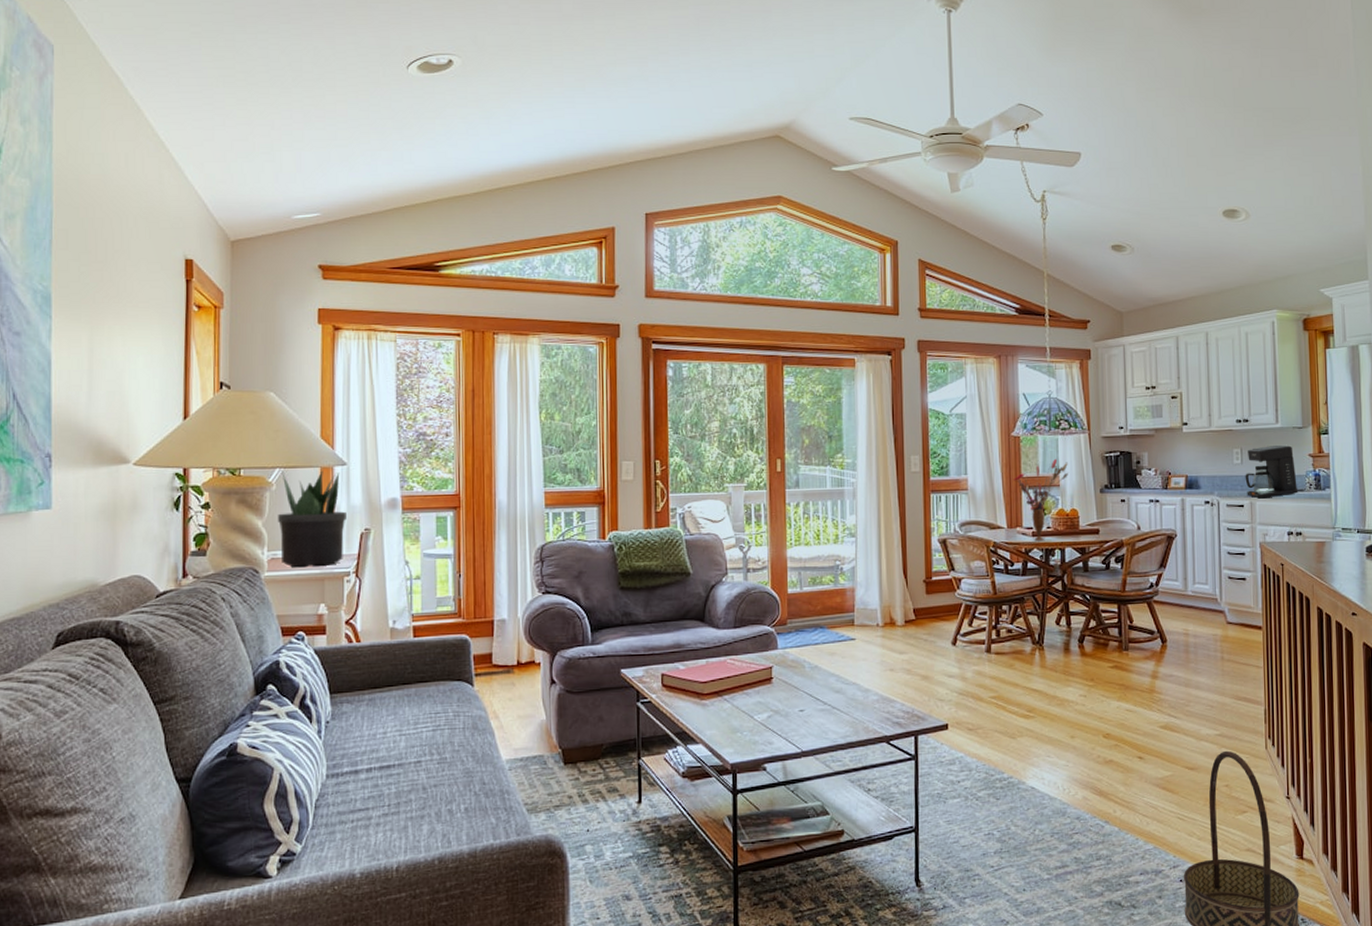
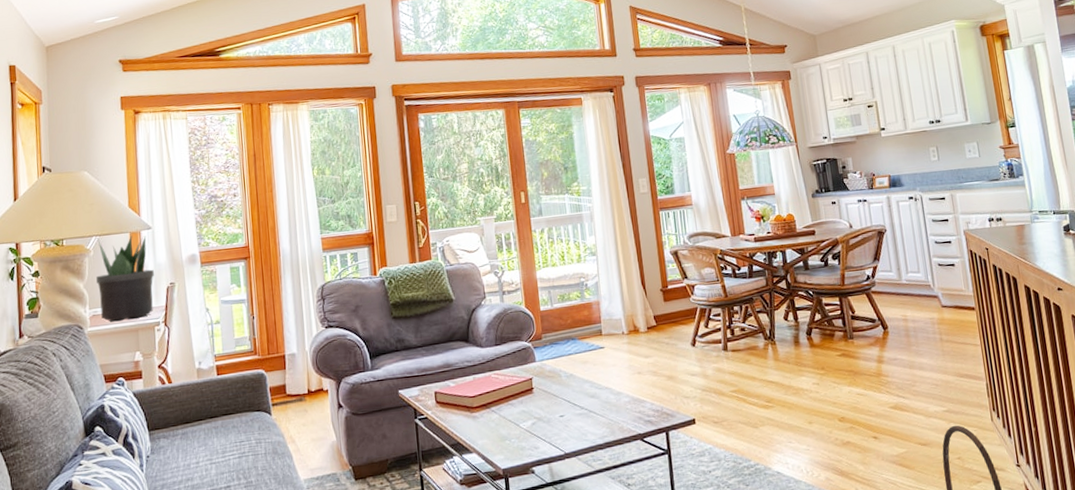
bouquet: present [1013,458,1068,542] -> none [732,170,782,246]
coffee maker: present [1245,445,1299,499] -> none [943,140,994,190]

